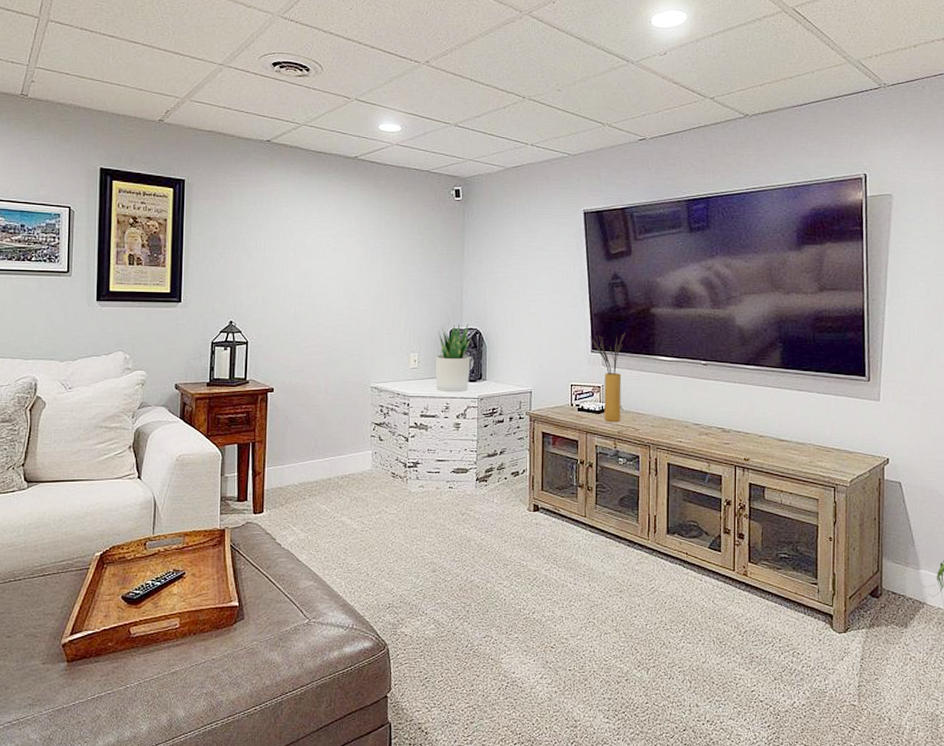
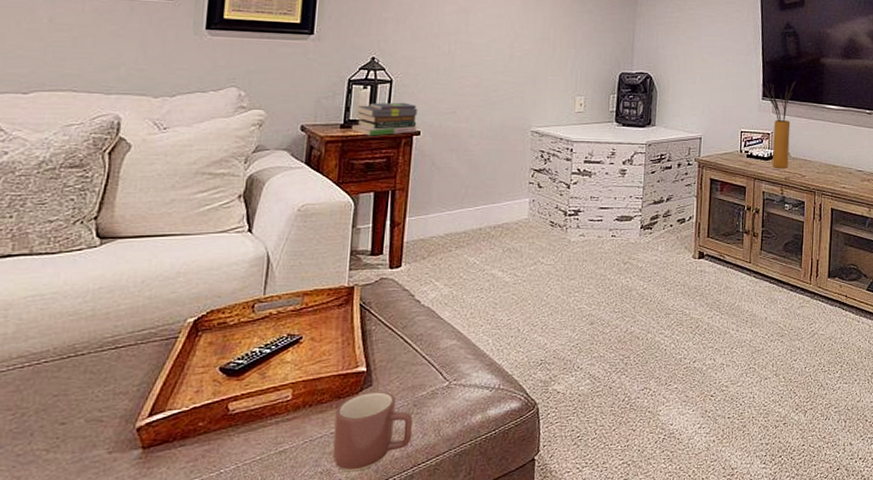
mug: none [214,624,280,695] -> present [332,390,413,472]
books: none [215,361,271,393] -> present [351,102,418,136]
planter: present [435,323,471,393] -> none [602,67,642,138]

